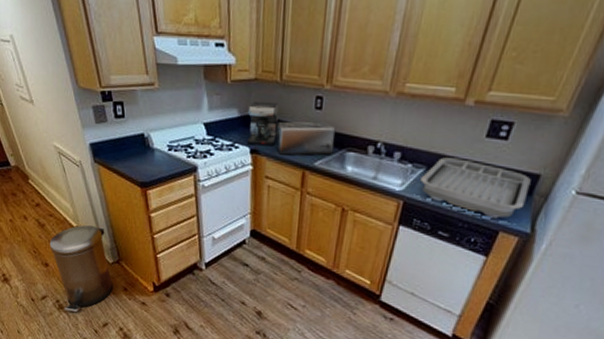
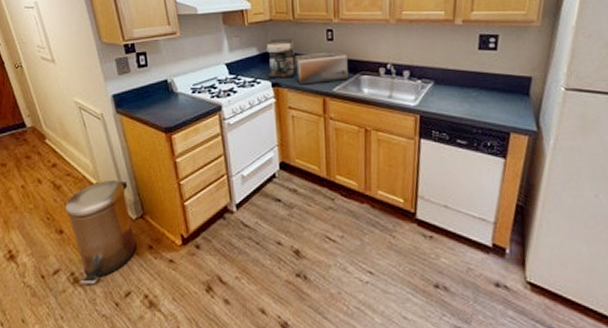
dish rack: present [420,157,531,219] -> none [431,70,526,121]

